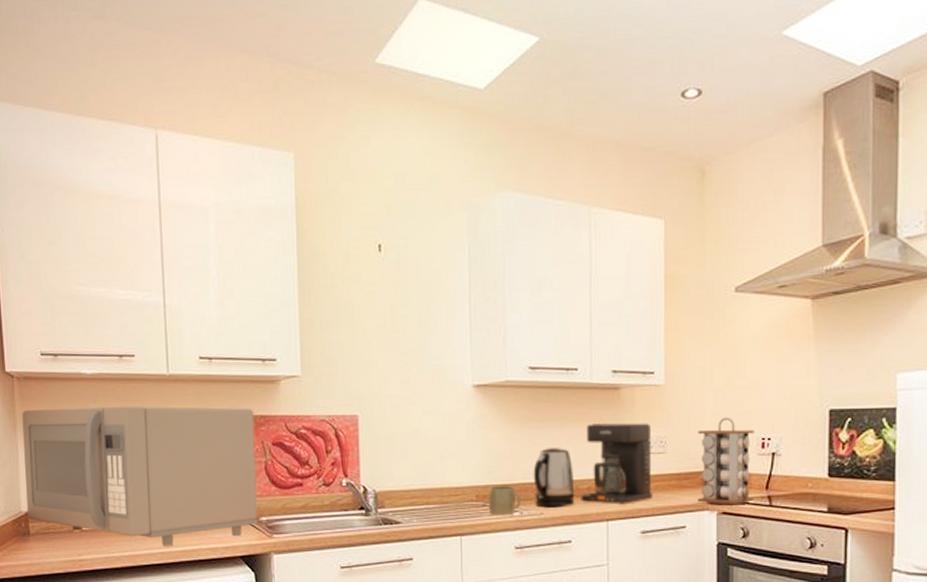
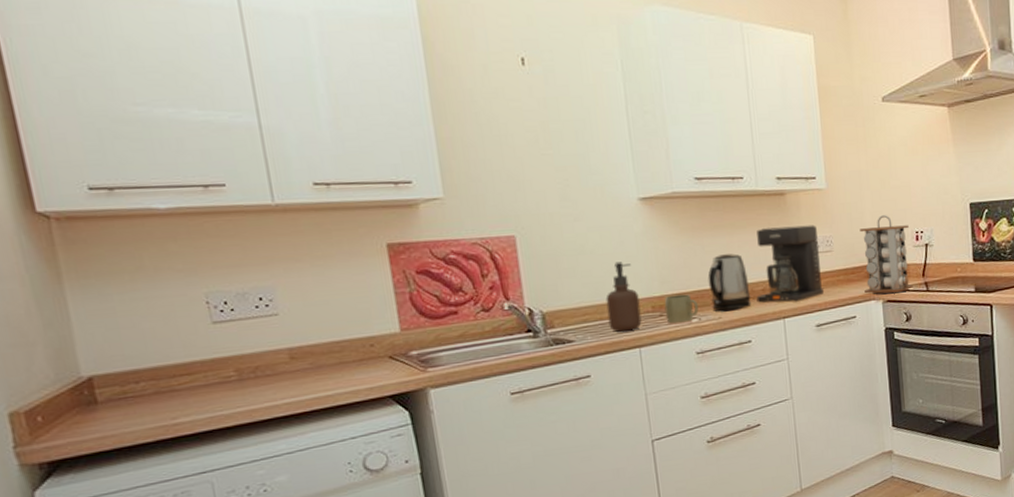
microwave: present [22,406,259,546] -> none [68,236,408,396]
soap dispenser: none [433,448,465,518] -> present [605,262,642,332]

